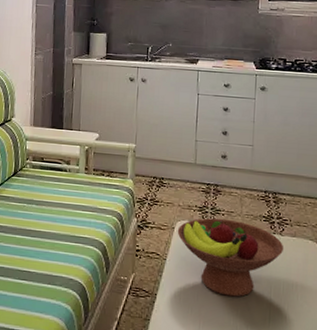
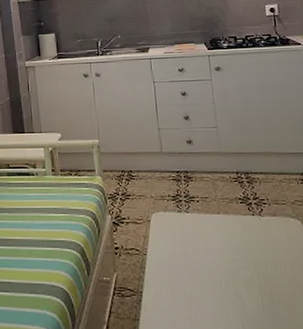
fruit bowl: present [177,218,284,297] -> none [153,205,266,286]

